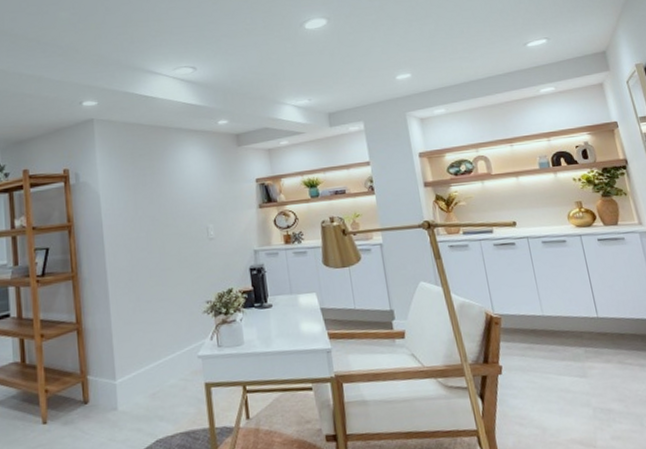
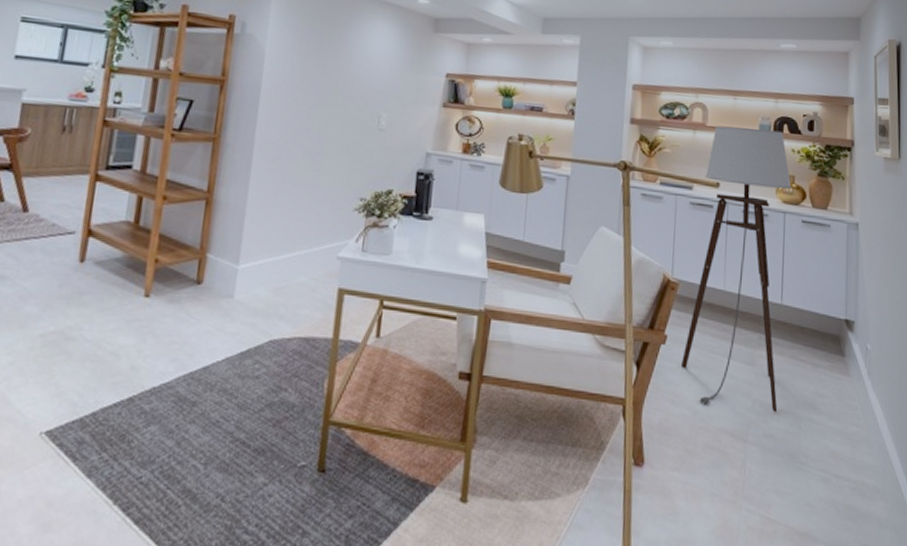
floor lamp: none [499,165,618,421] -> present [680,125,792,413]

